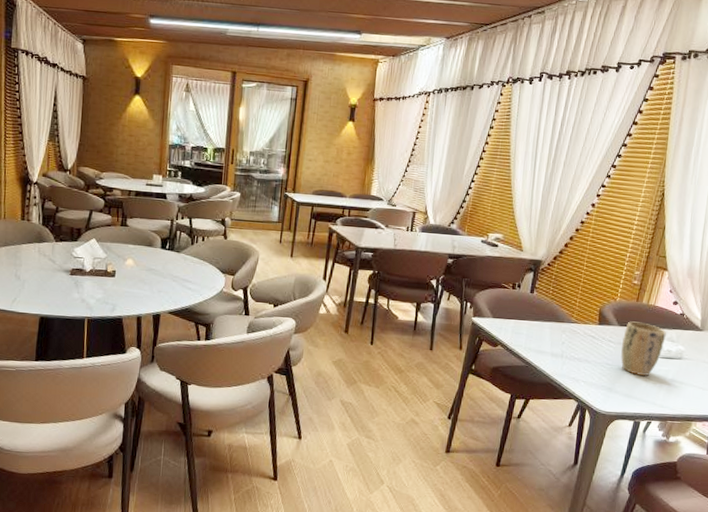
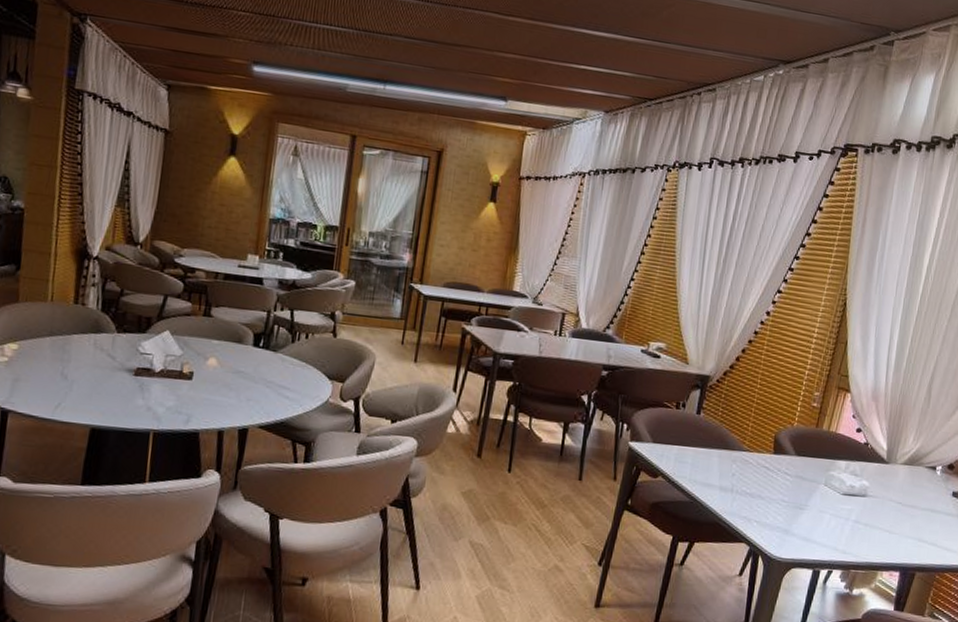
plant pot: present [621,321,666,376] -> none [798,450,849,516]

